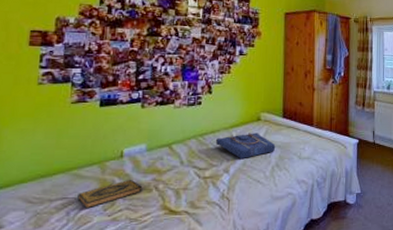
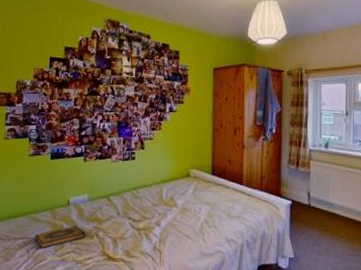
tote bag: present [216,133,276,160] -> none [148,188,205,214]

